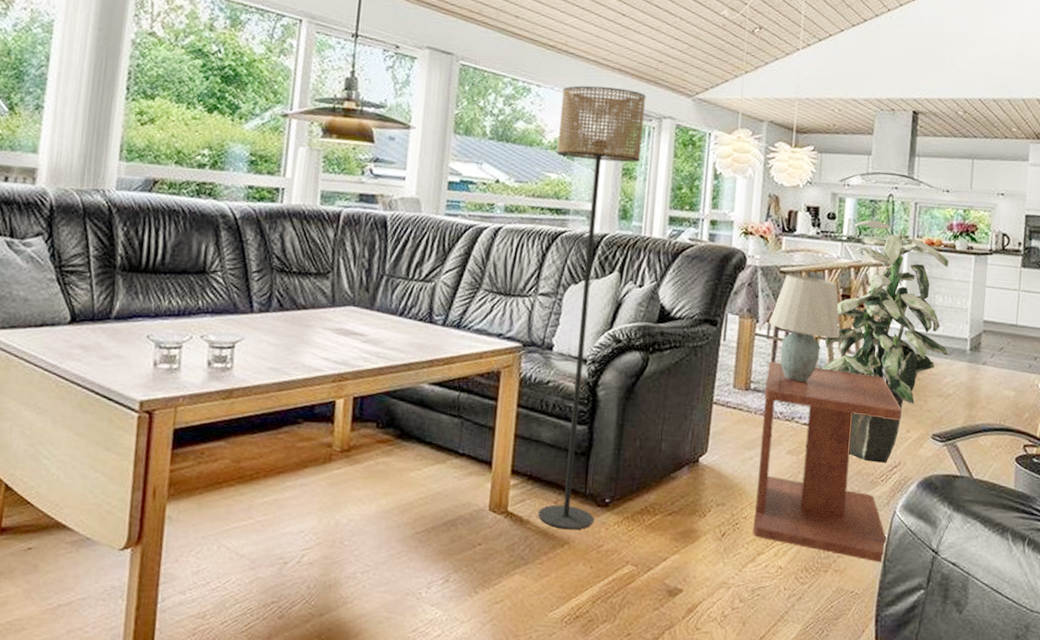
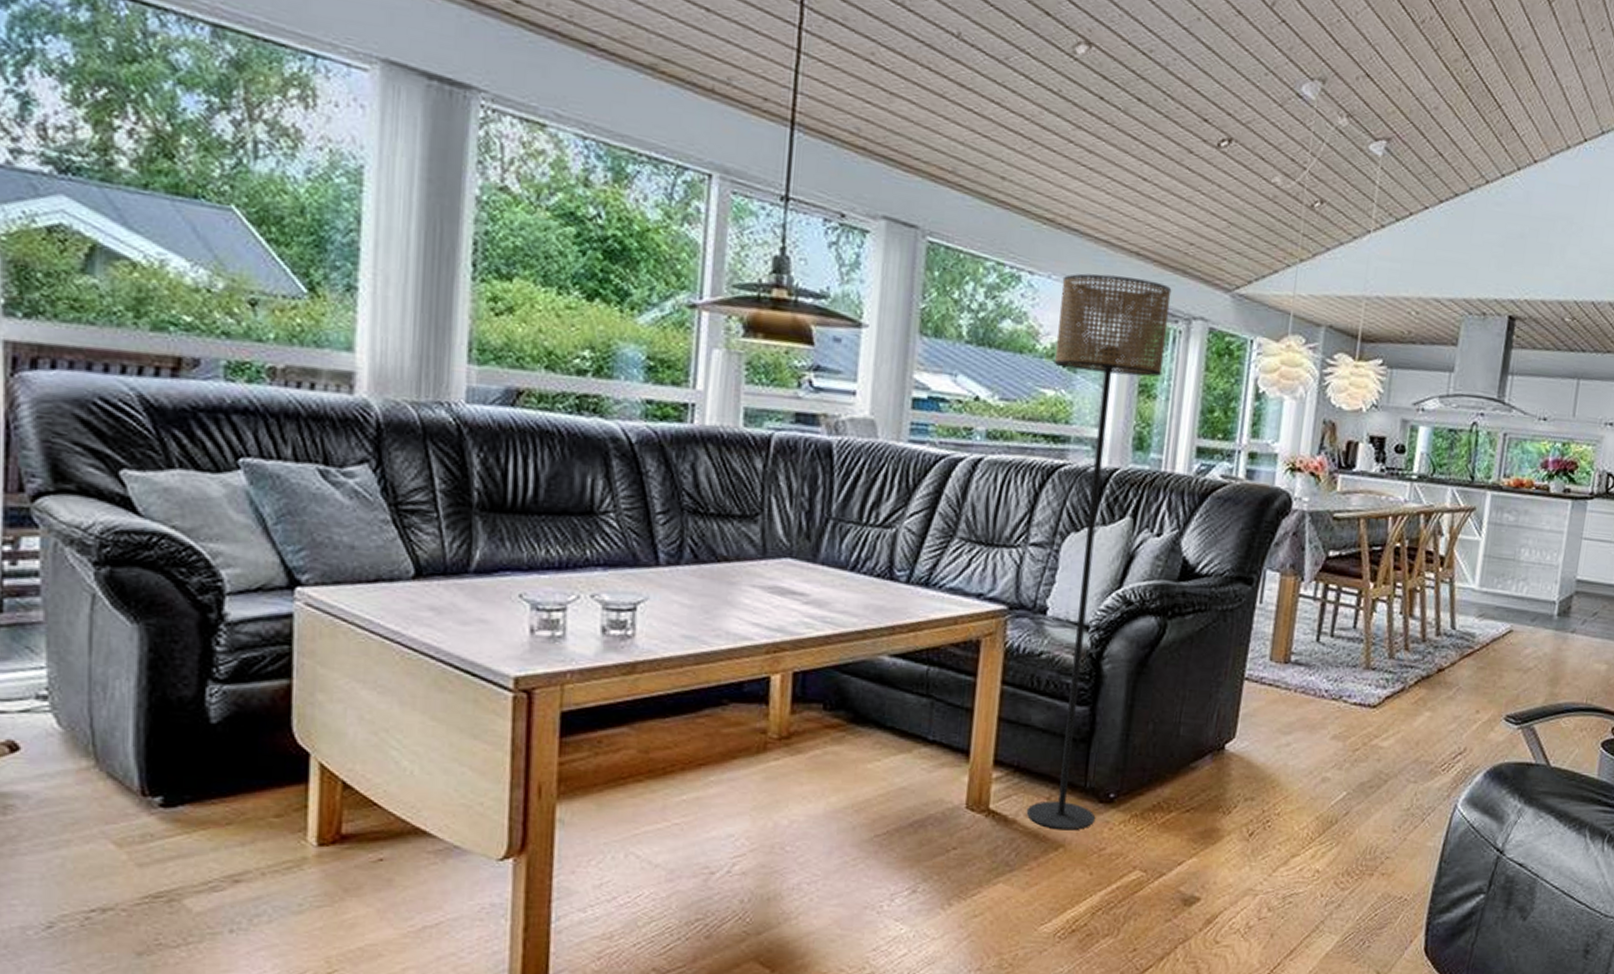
side table: present [752,361,903,563] -> none [1286,628,1472,865]
table lamp: present [768,274,840,382] -> none [1316,521,1403,653]
indoor plant: present [822,220,949,463] -> none [1379,454,1540,750]

